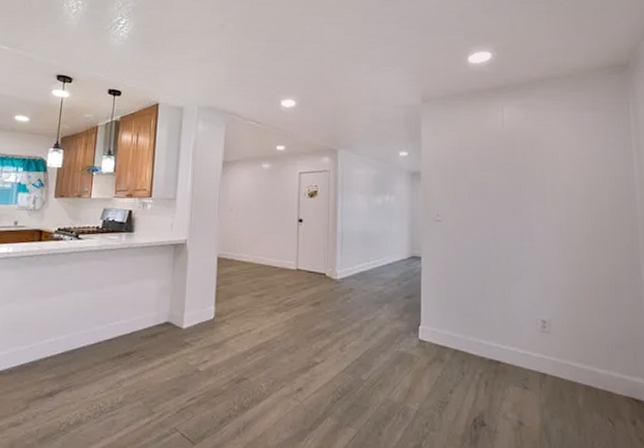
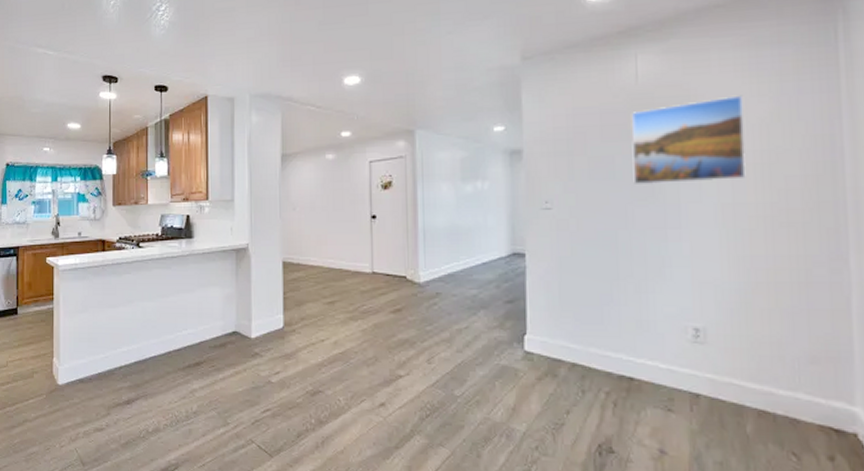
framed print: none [499,143,575,206] -> present [631,95,747,184]

